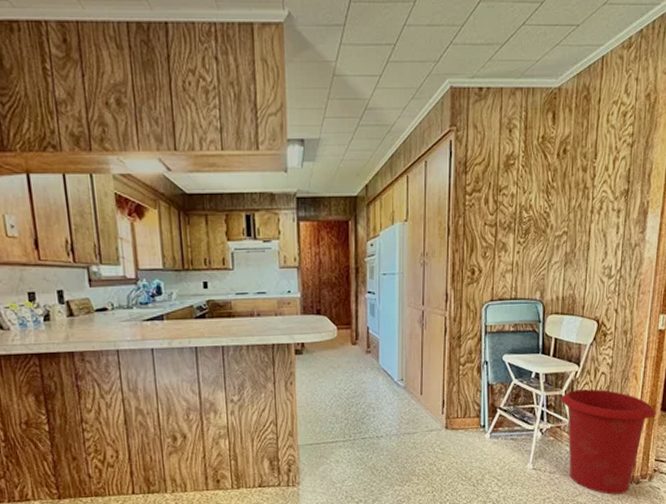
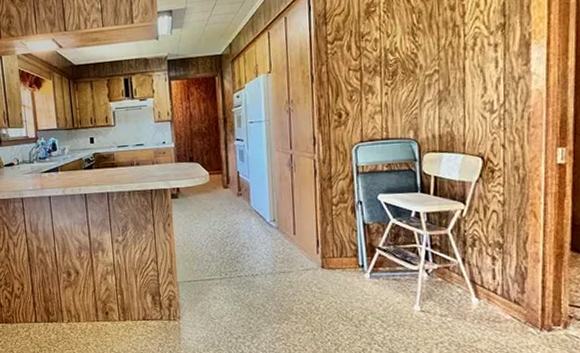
waste bin: present [561,389,656,495] -> none [447,228,564,343]

